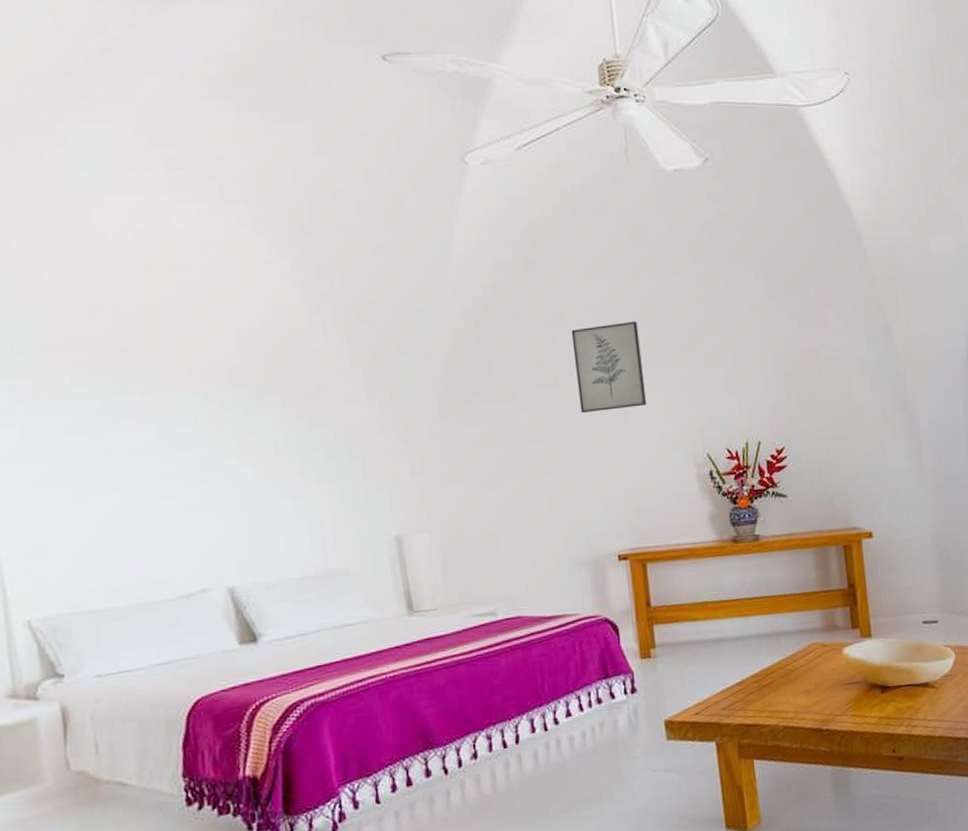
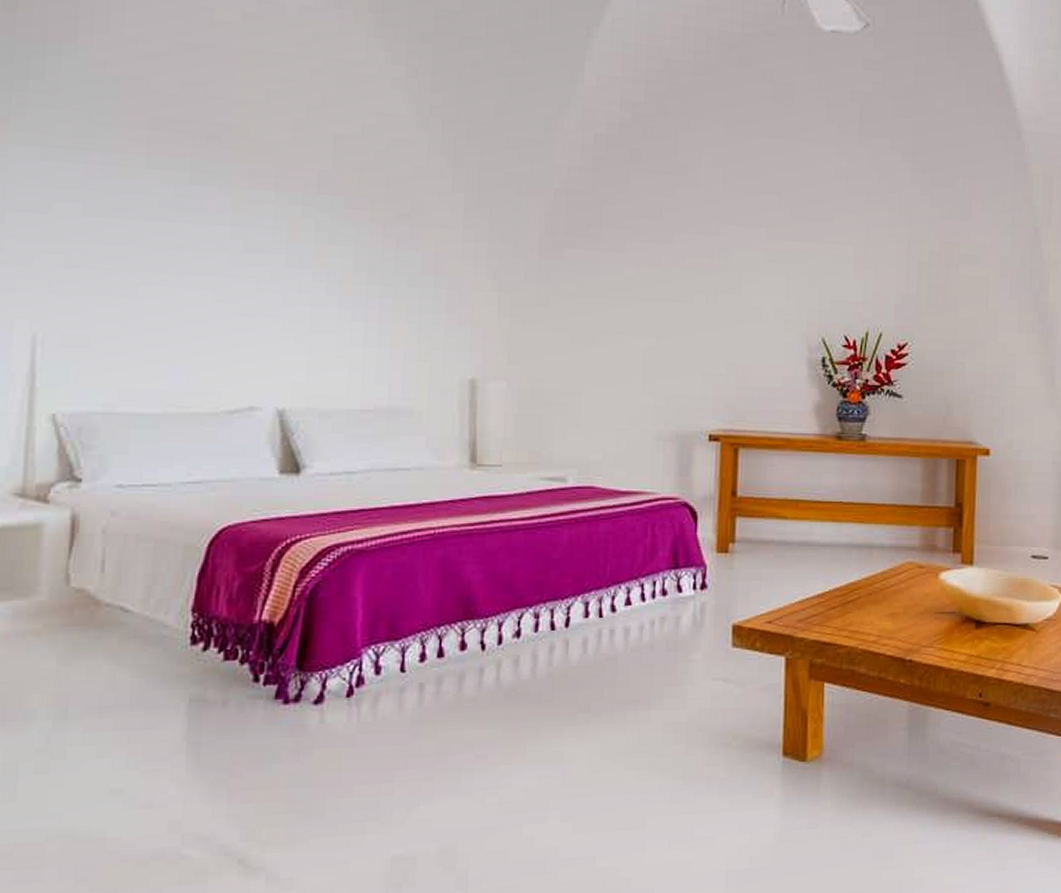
wall art: present [571,320,647,414] -> none [692,184,768,277]

